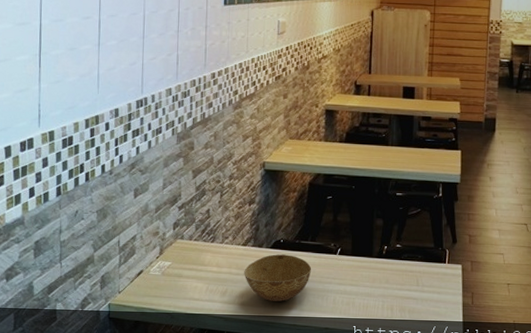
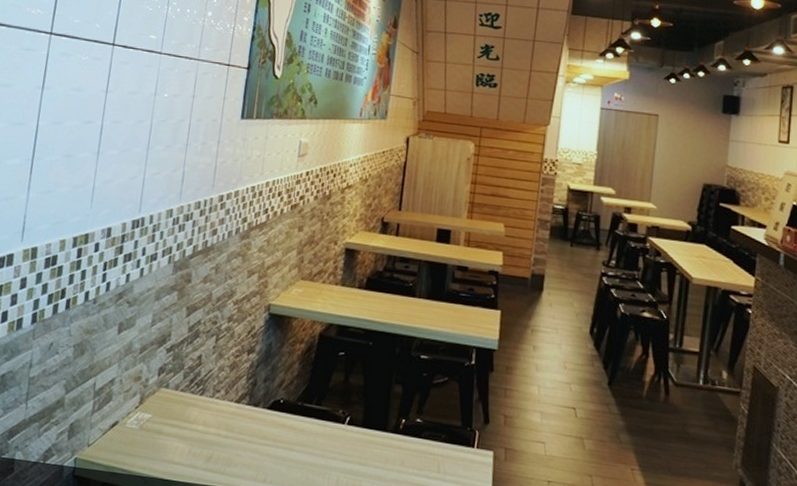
bowl: present [244,254,312,301] -> none [234,416,314,476]

